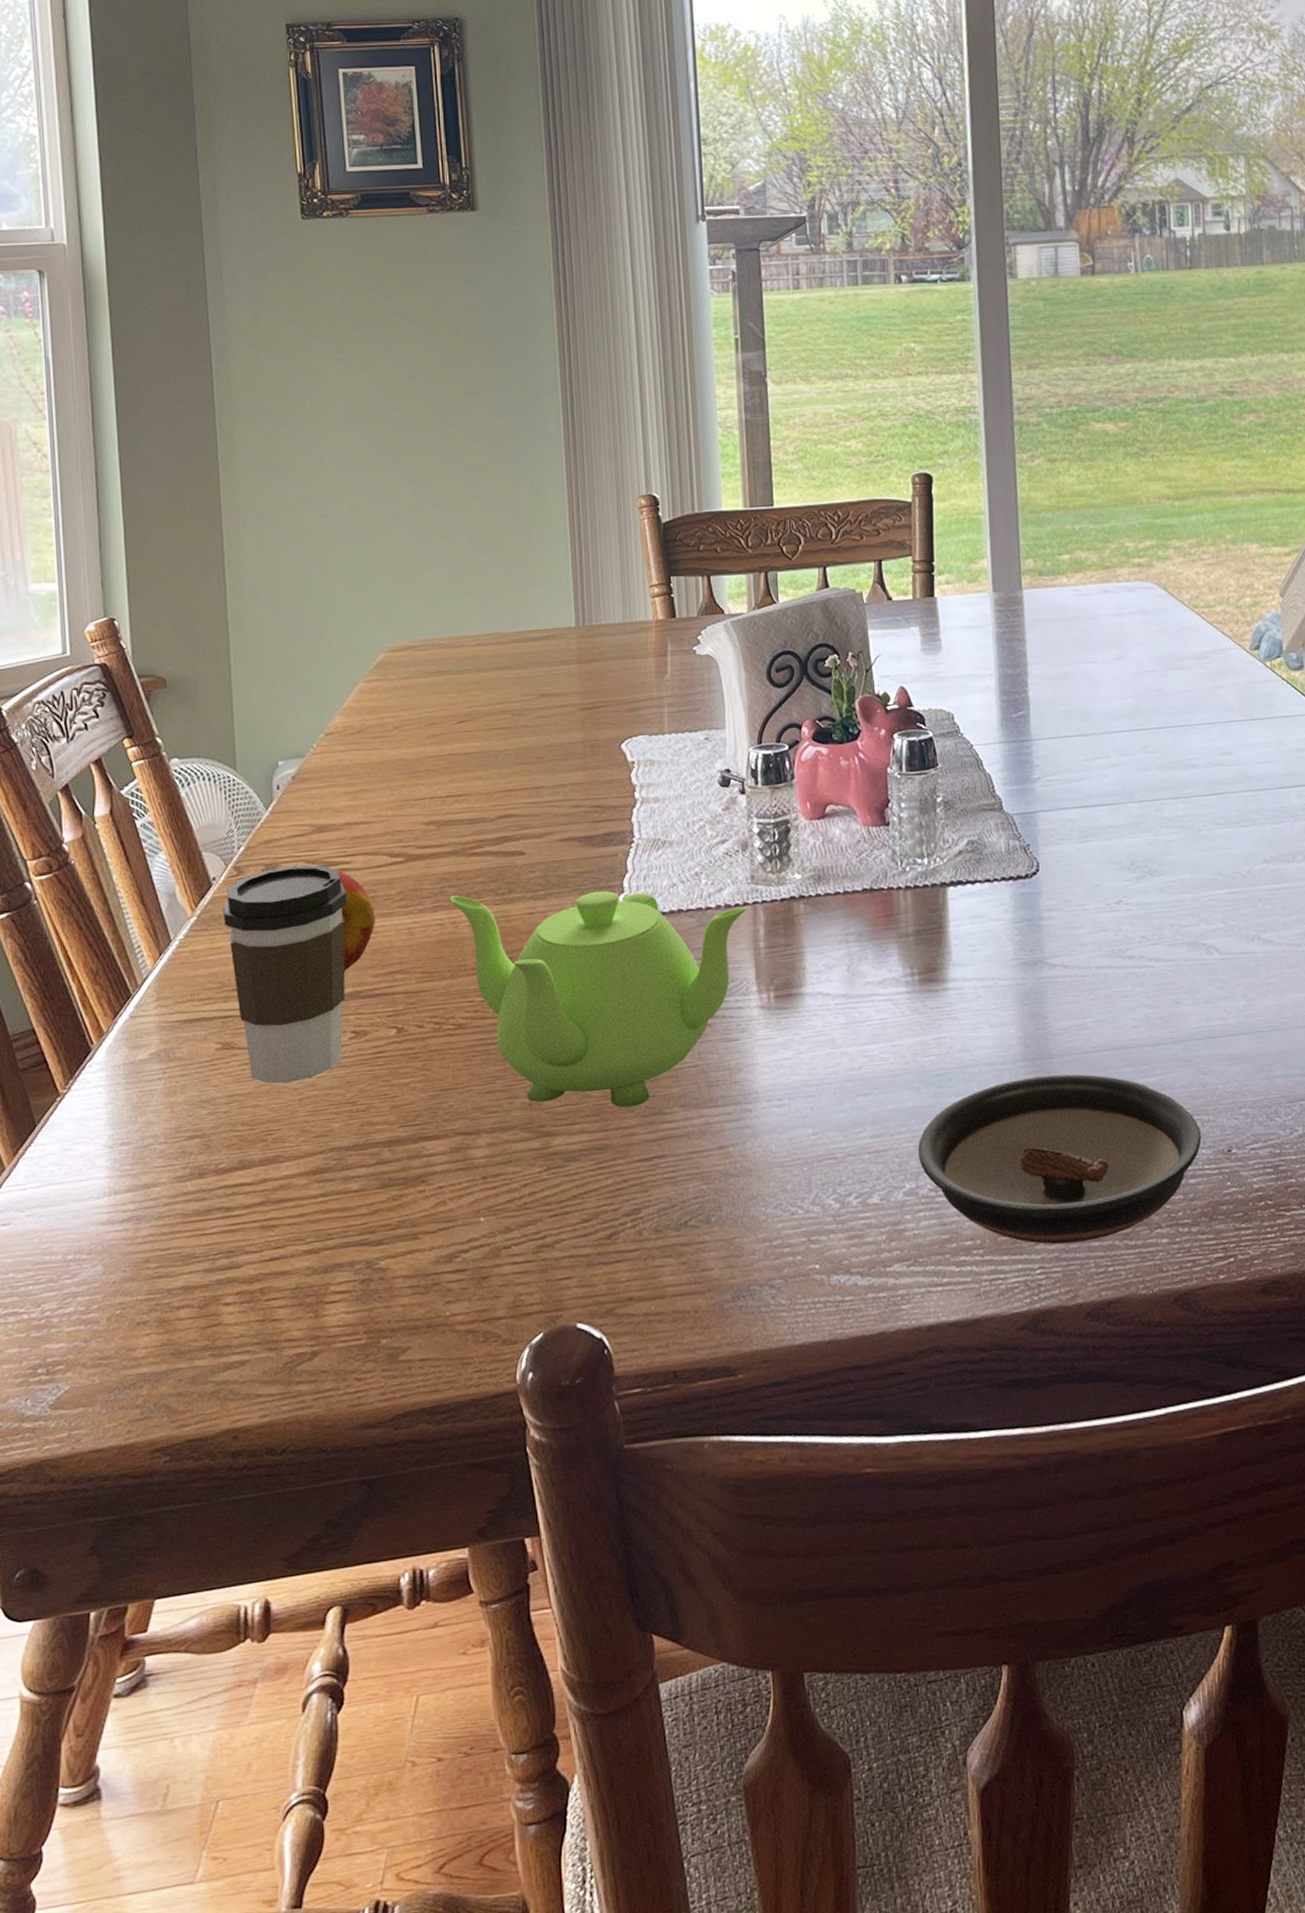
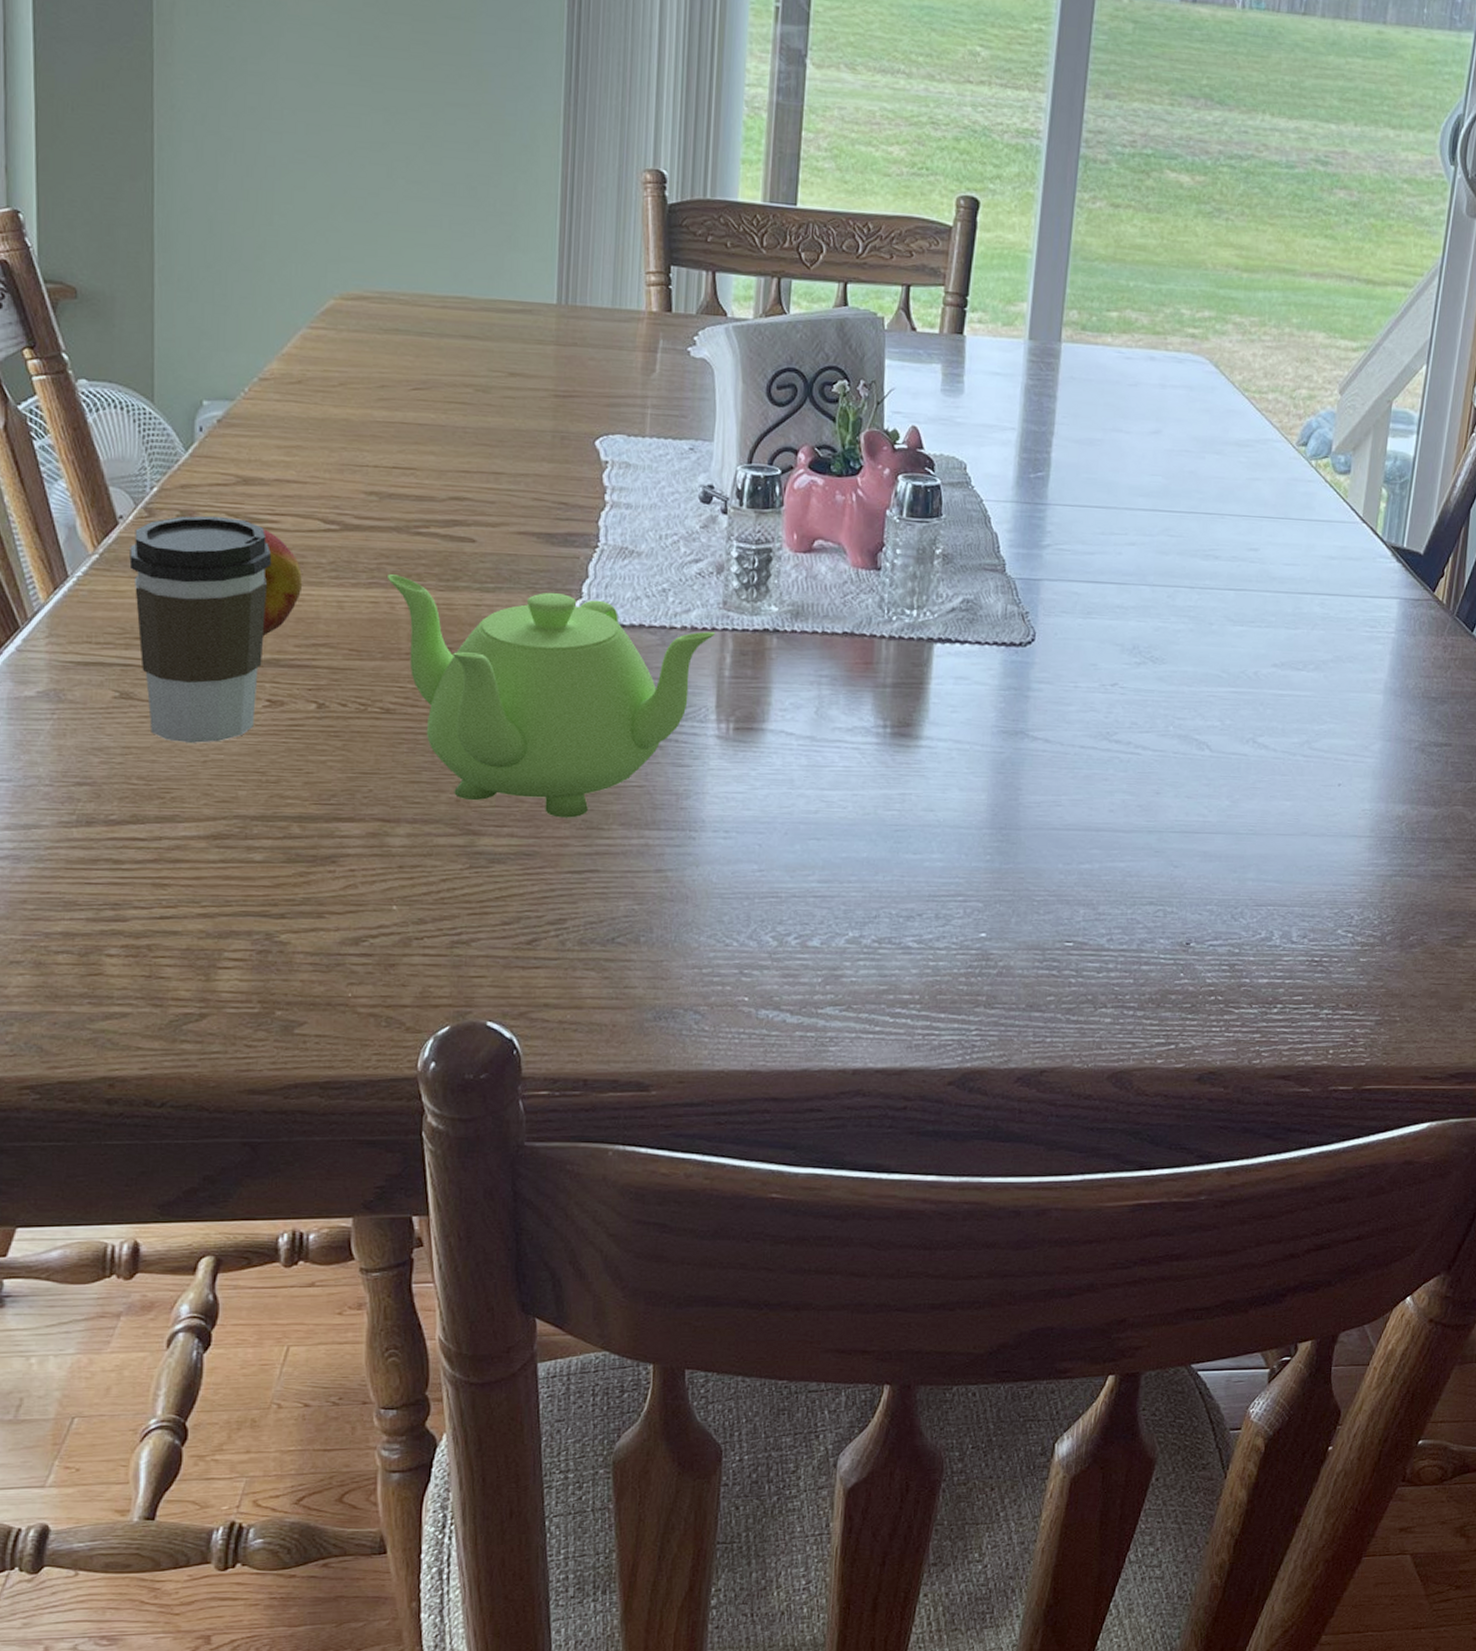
saucer: present [918,1074,1201,1245] -> none [866,845,1162,1011]

